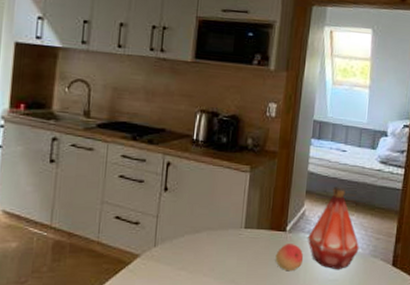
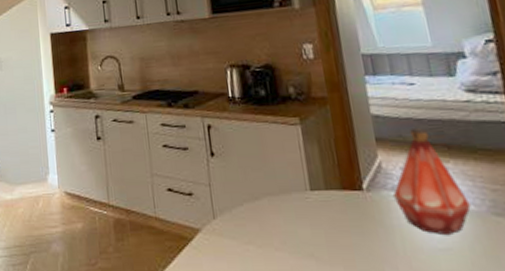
fruit: present [275,244,304,272] -> none [357,205,396,241]

